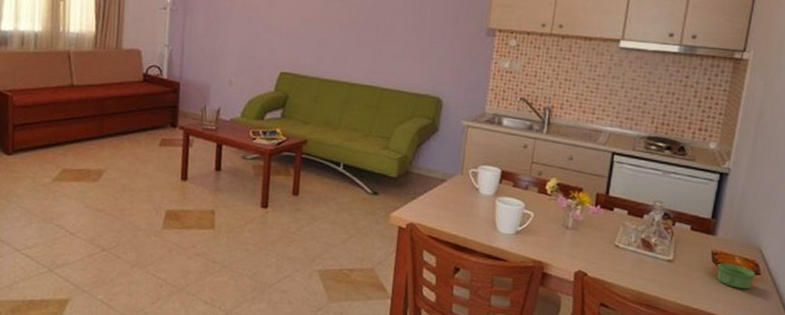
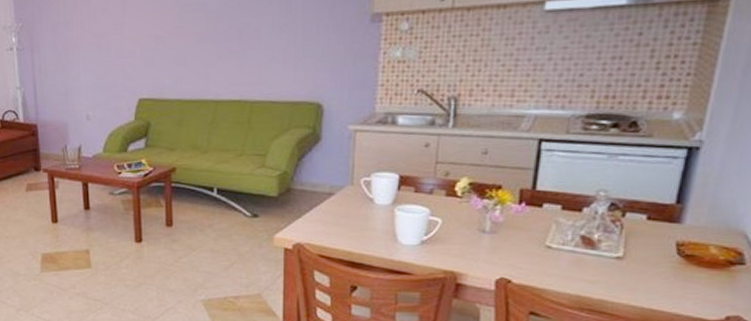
ramekin: present [717,263,756,289] -> none [683,255,739,283]

